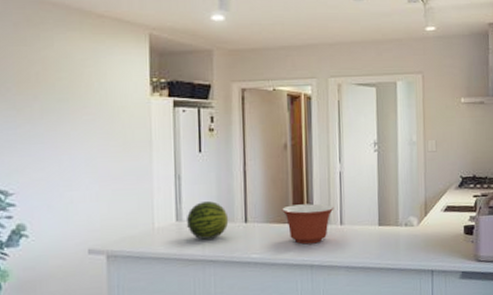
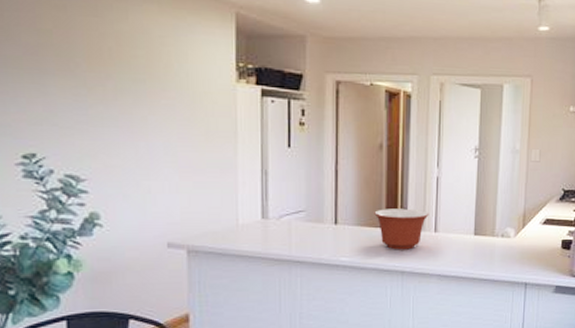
fruit: present [186,201,229,240] -> none [272,200,318,239]

